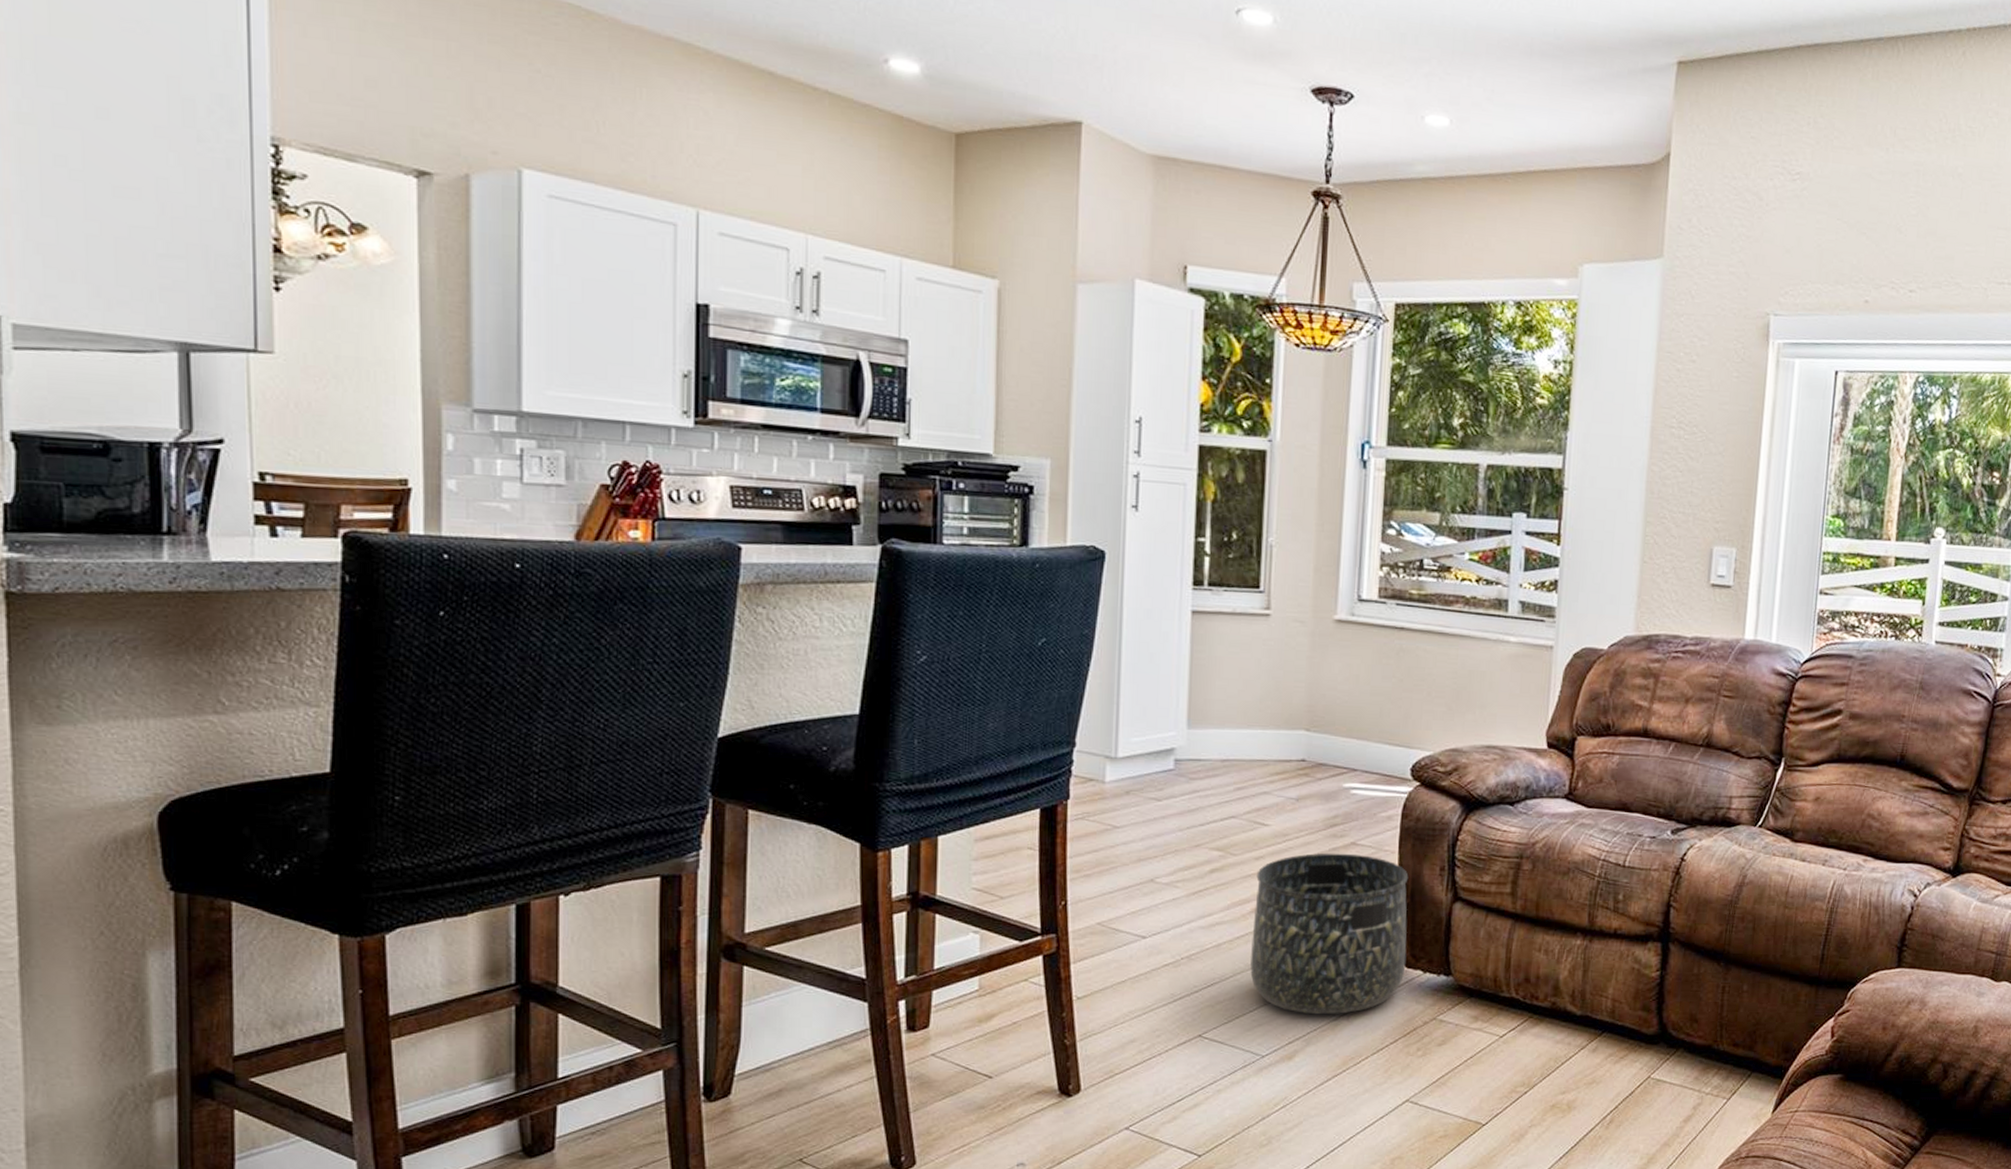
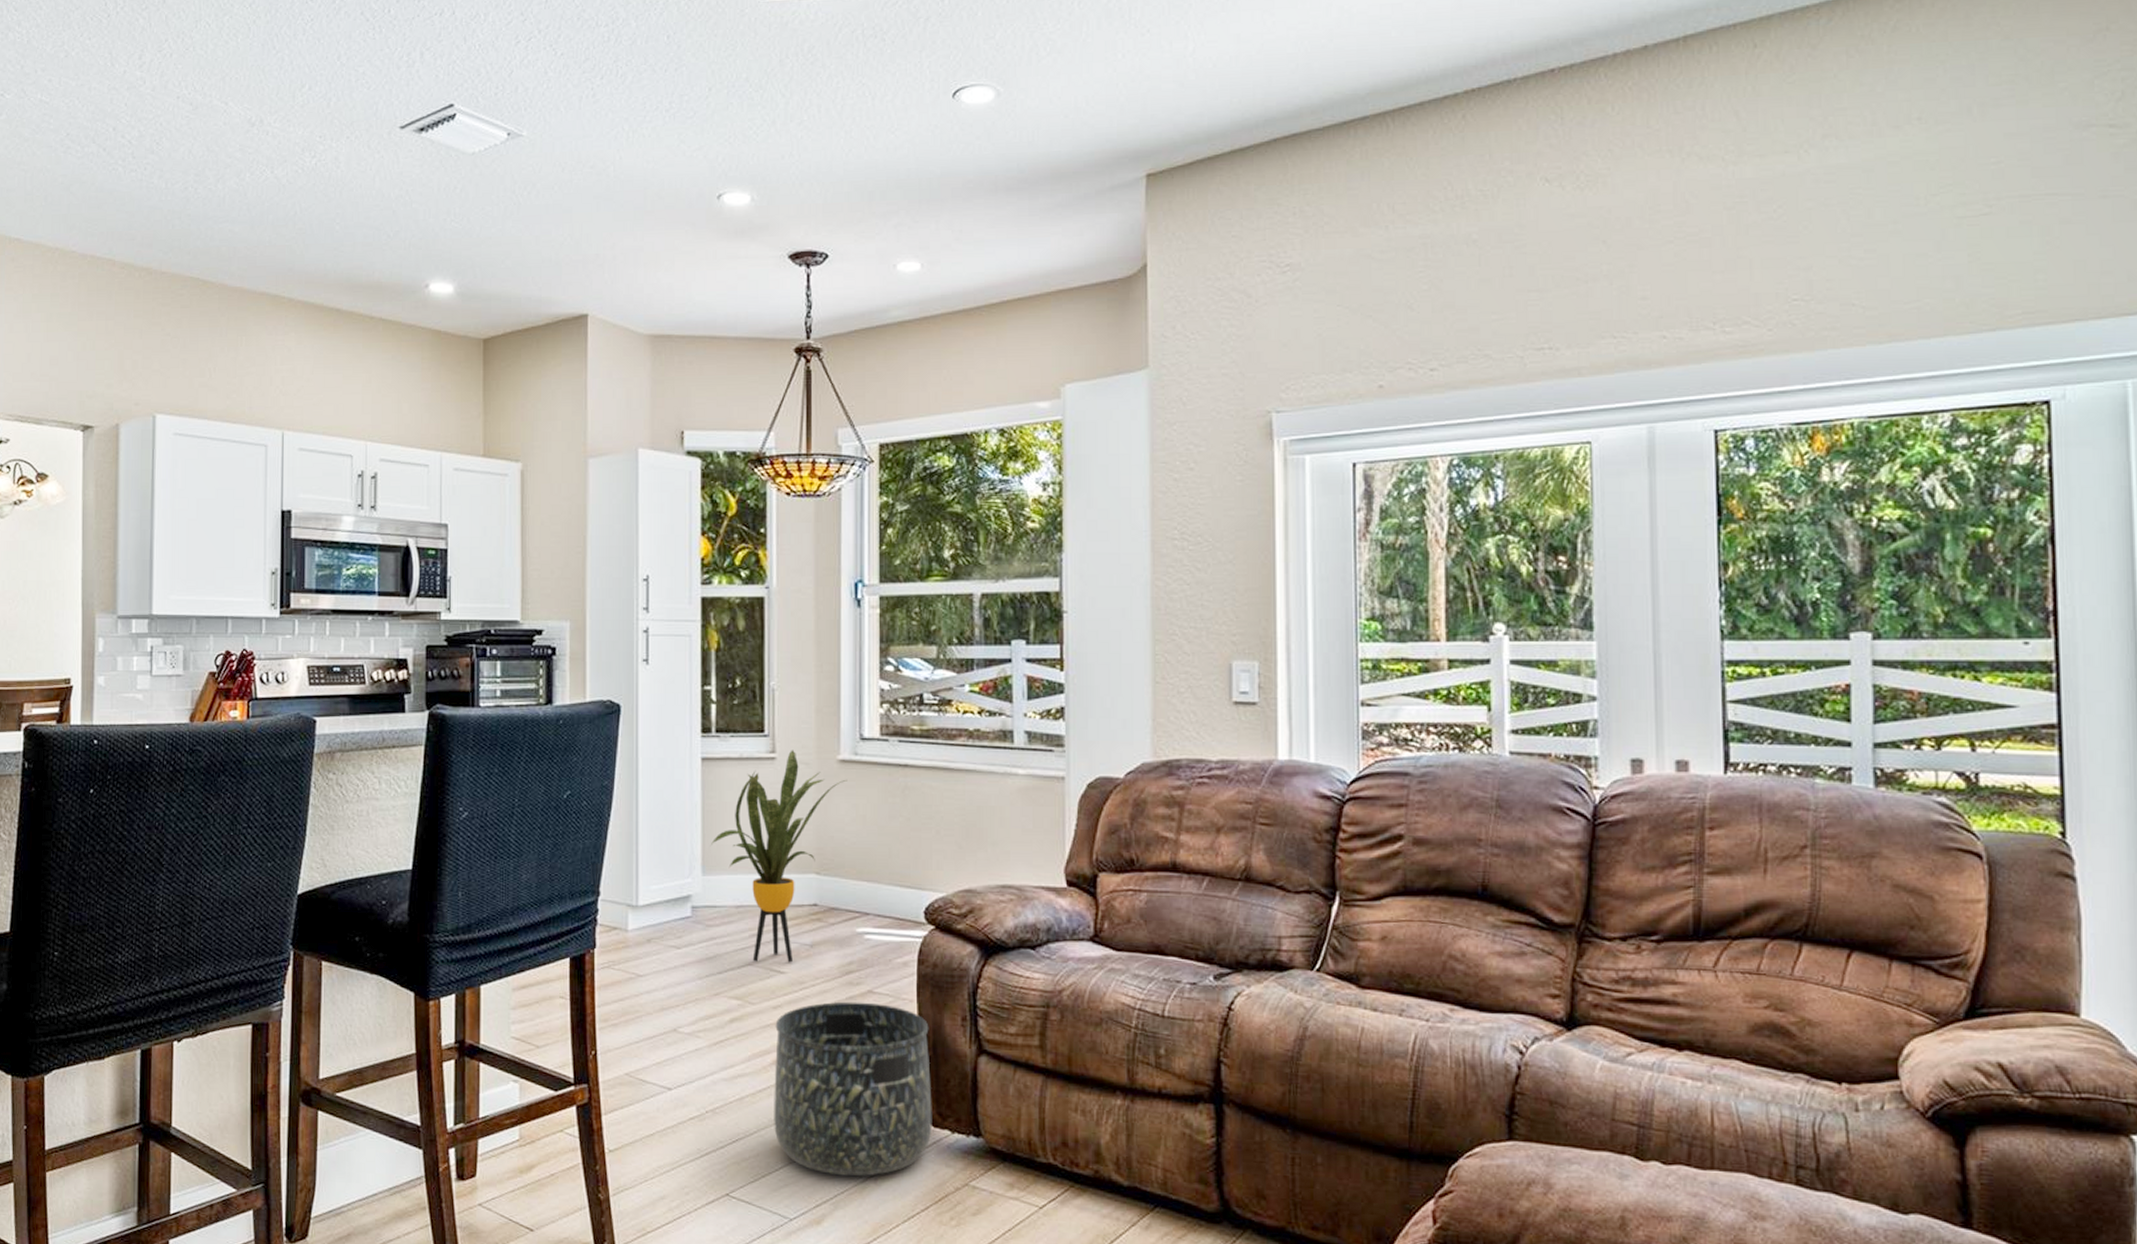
house plant: none [1198,607,1343,816] -> present [711,750,848,963]

